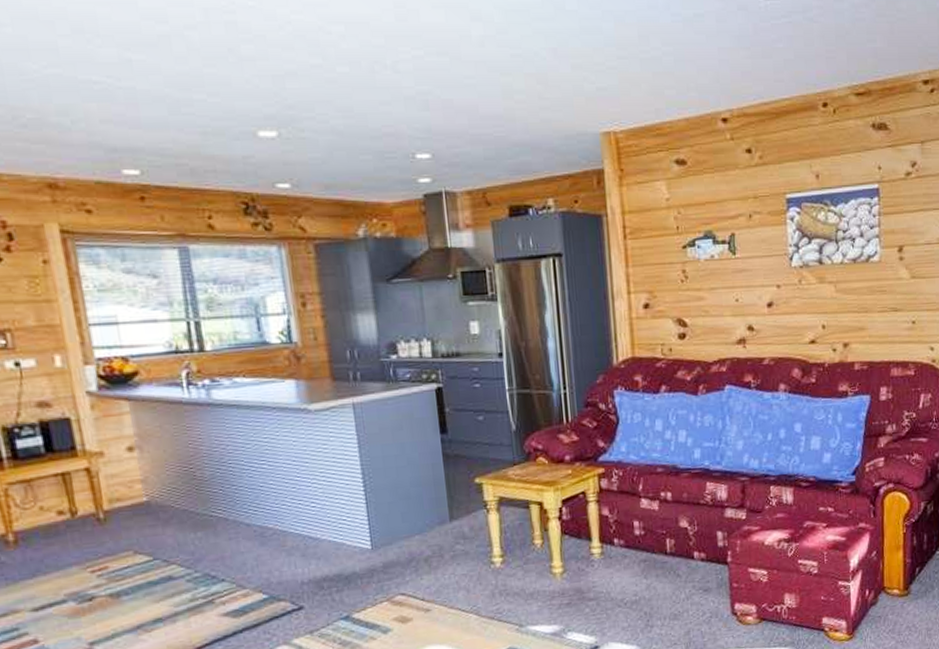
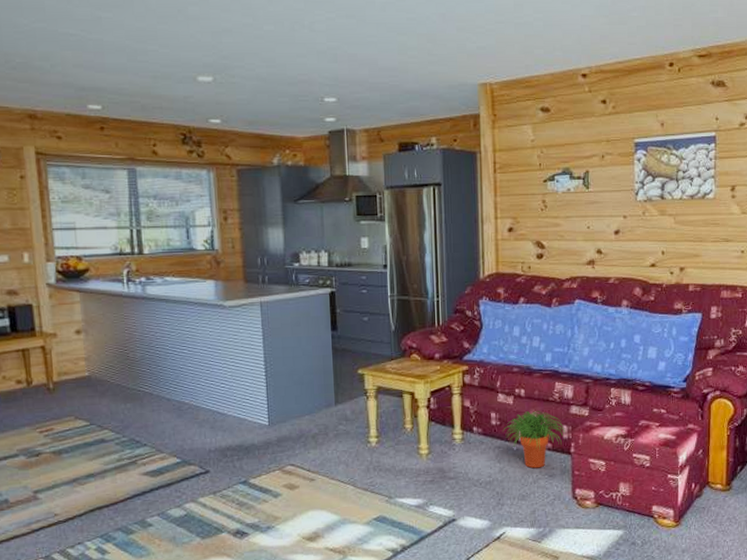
potted plant: none [648,516,721,583] -> present [503,411,566,469]

